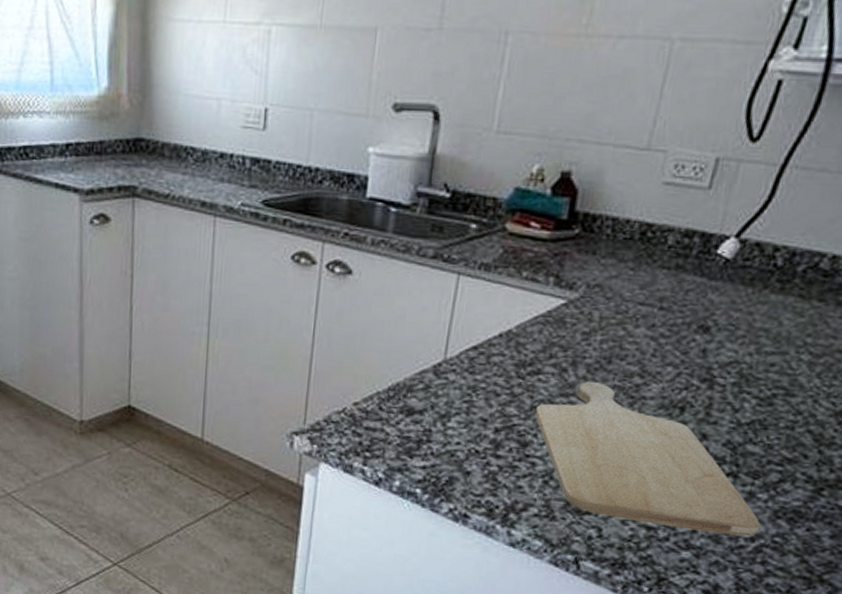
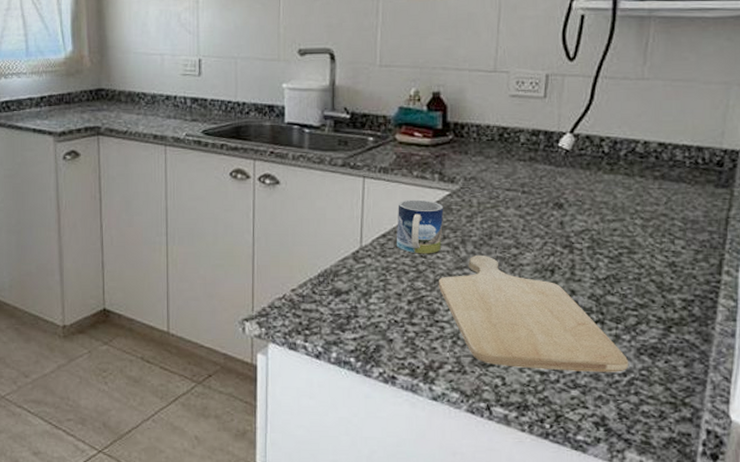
mug: none [490,306,556,375] -> present [397,199,444,254]

